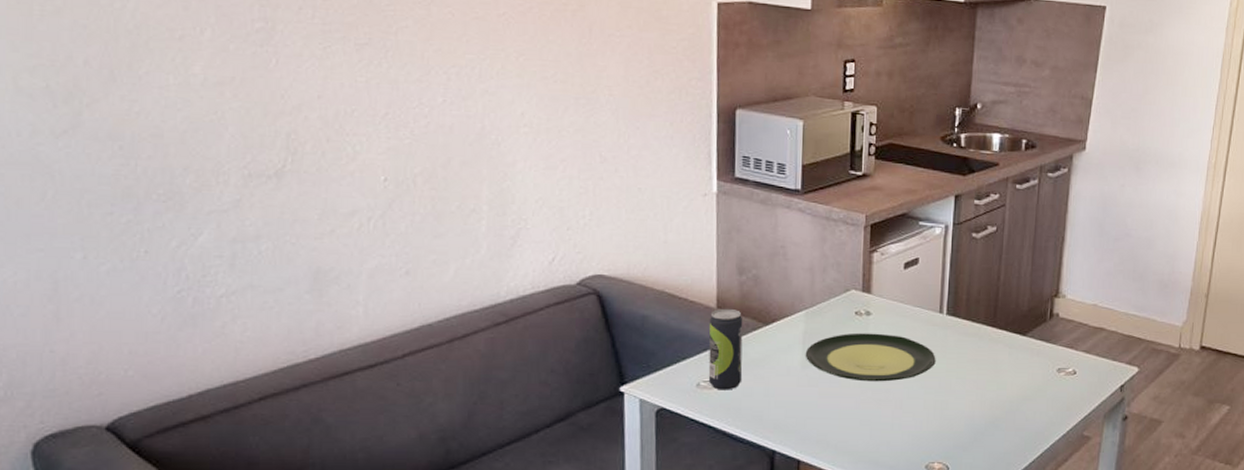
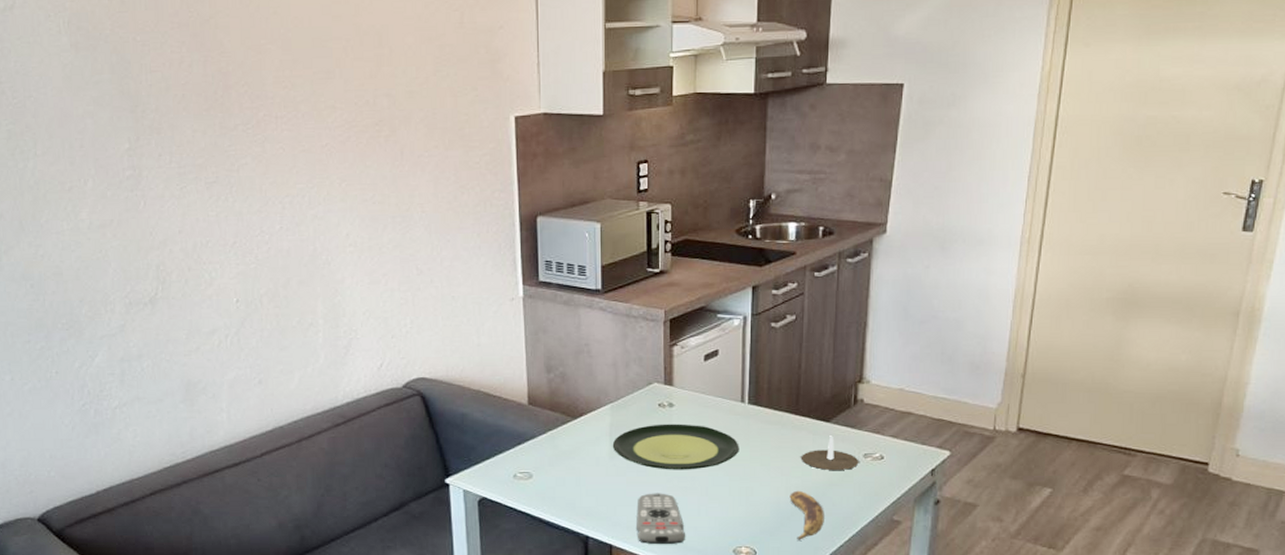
beverage can: present [708,308,743,390] -> none [522,404,554,480]
remote control: none [826,405,877,460] -> present [637,493,685,545]
banana: none [984,404,1018,456] -> present [789,490,824,540]
candle: none [995,349,1053,384] -> present [799,436,859,470]

